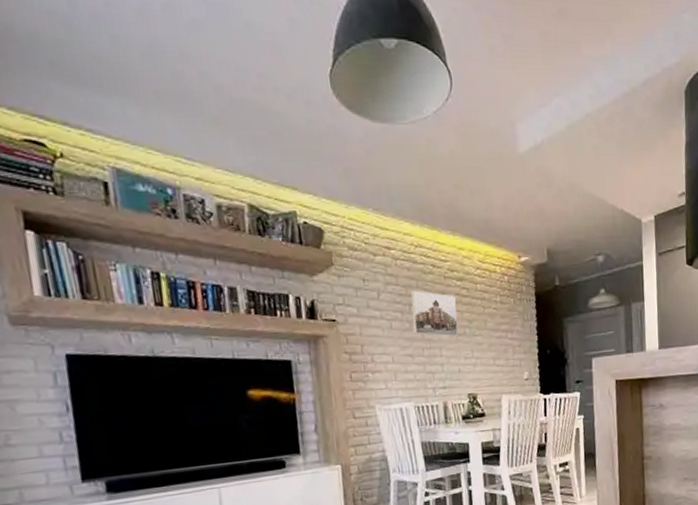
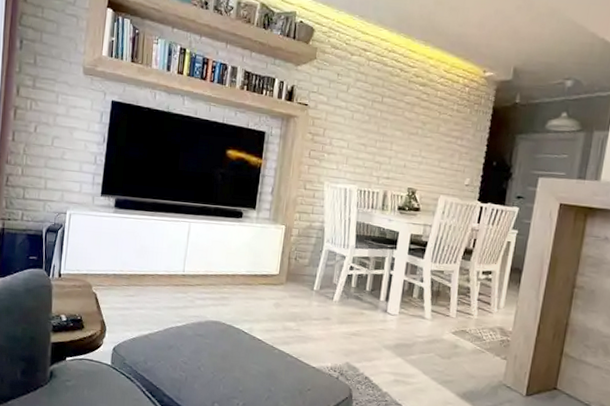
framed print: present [410,290,459,337] -> none [371,89,415,135]

